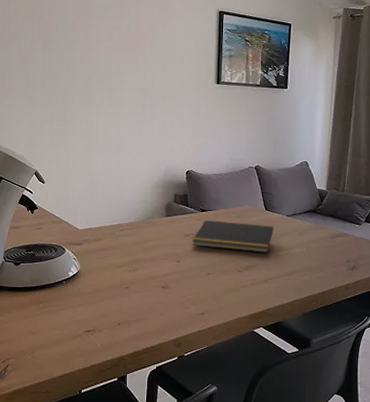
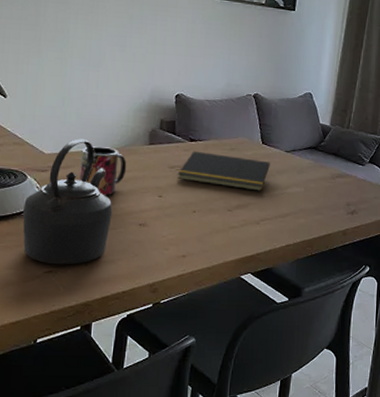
kettle: none [64,214,138,325] -> present [22,138,113,265]
mug: none [109,221,148,264] -> present [79,146,127,196]

